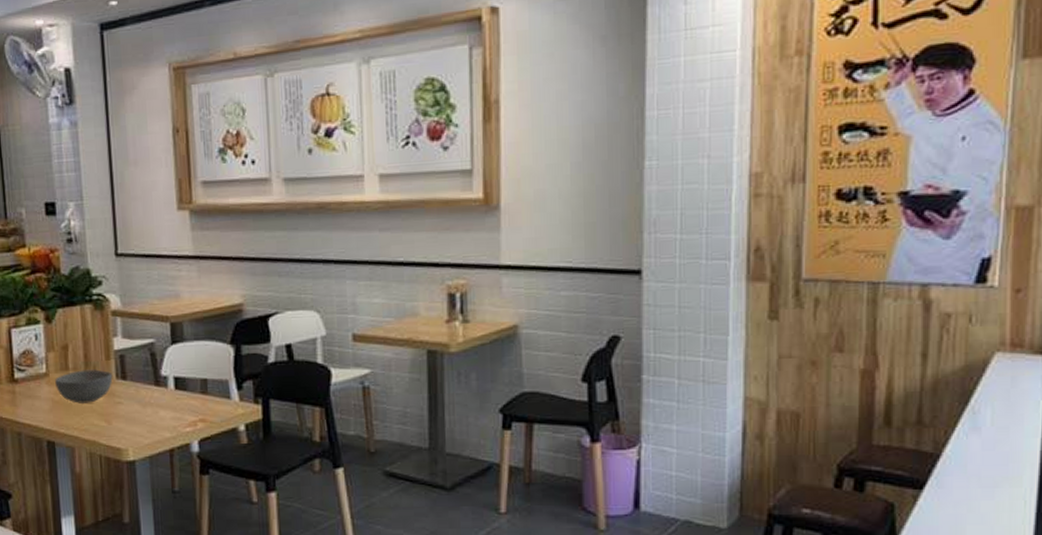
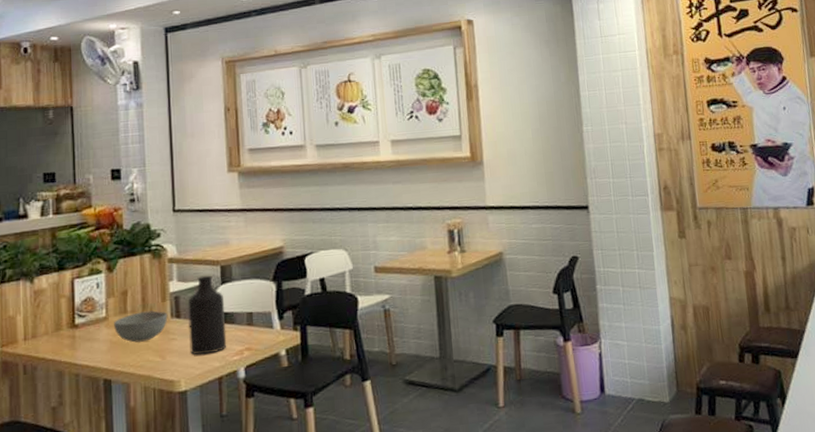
bottle: none [134,333,179,423] -> present [188,275,227,355]

